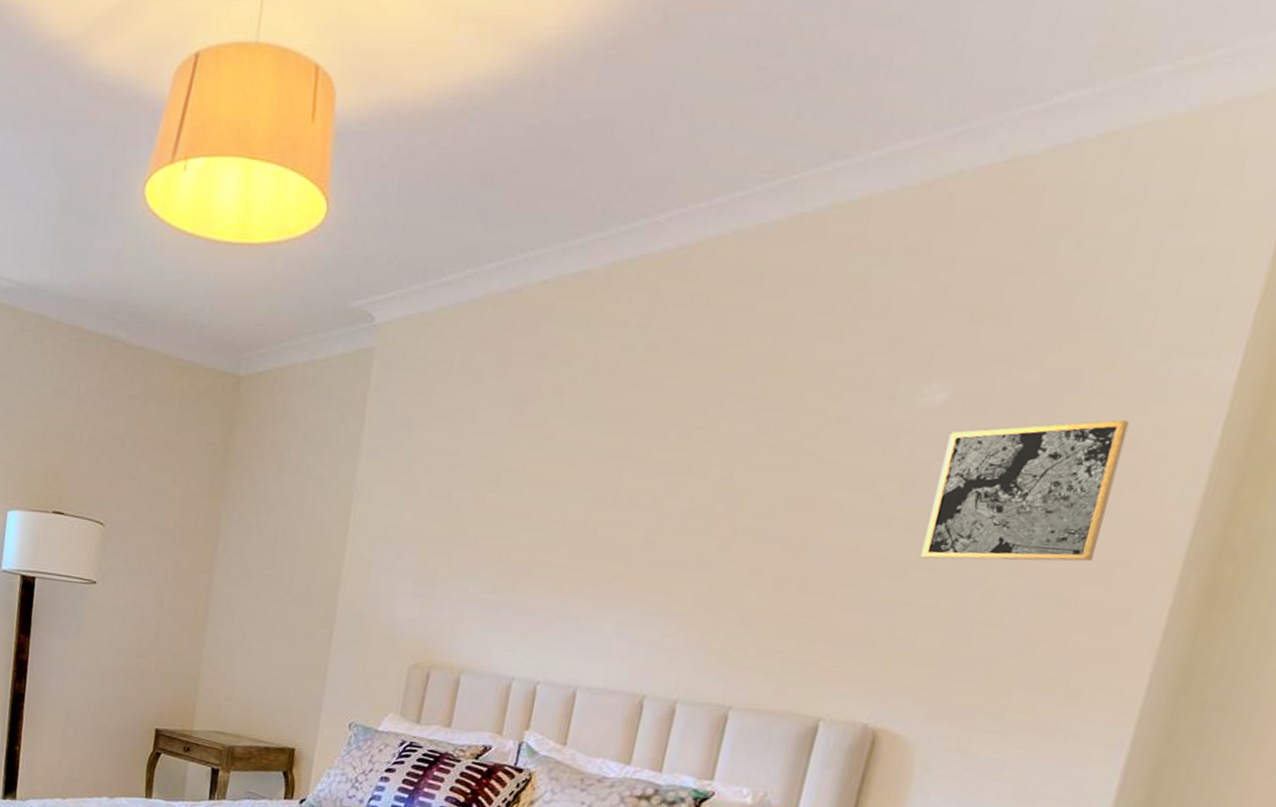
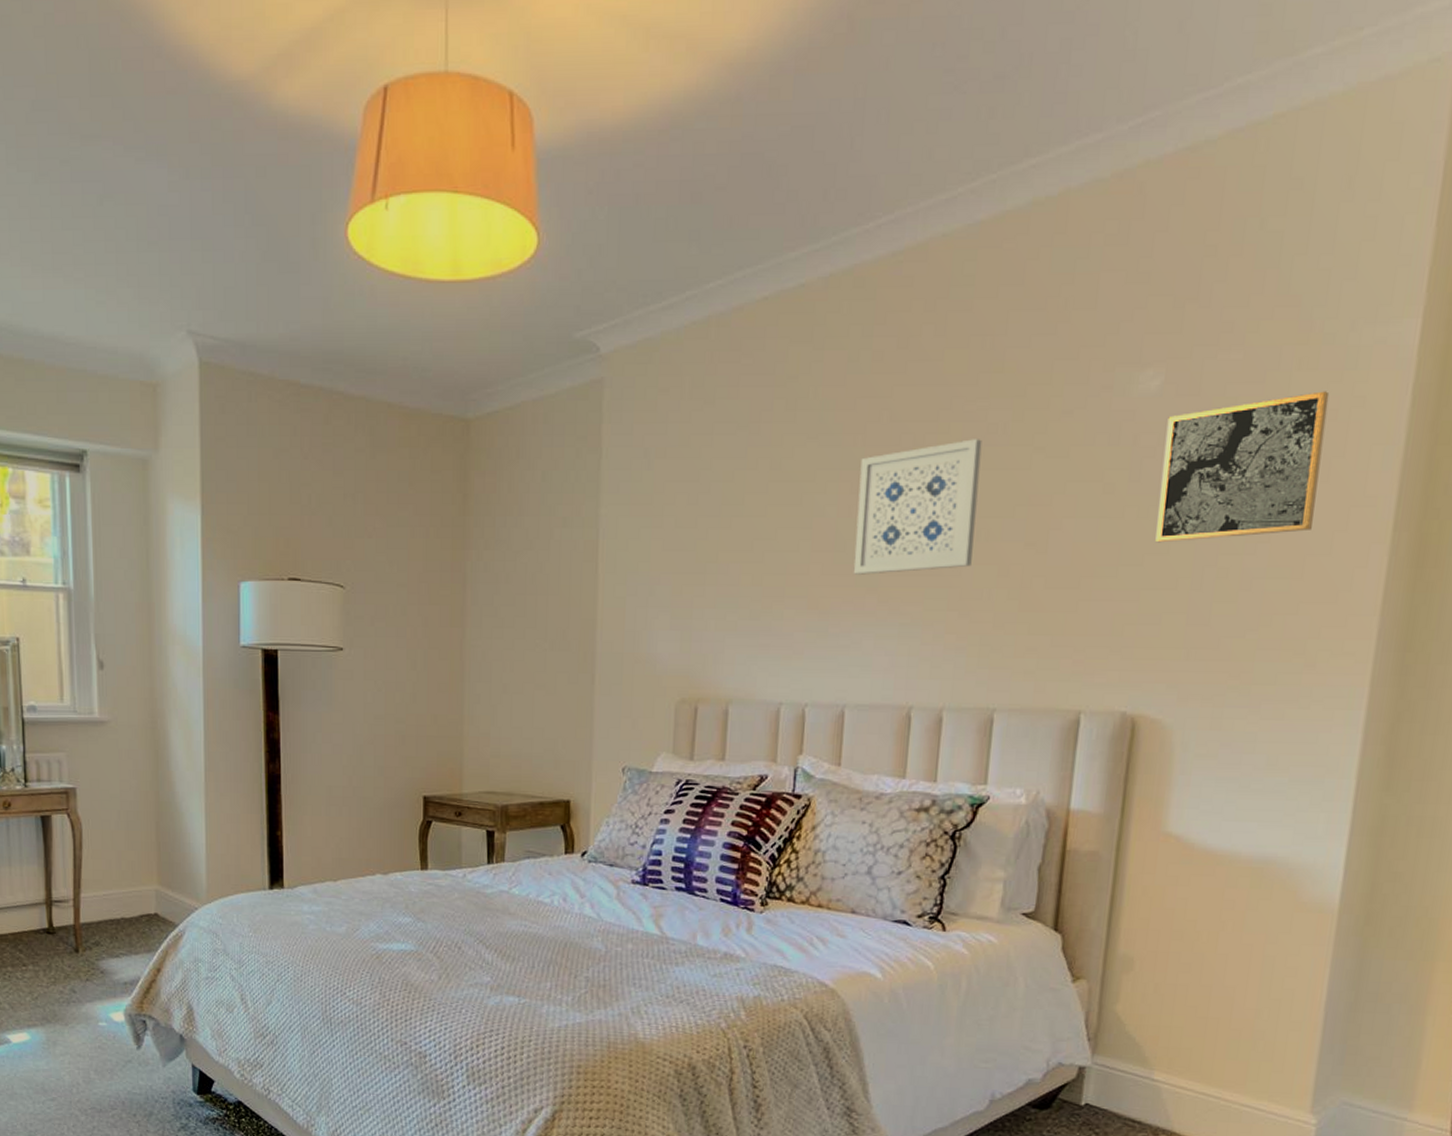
wall art: none [601,437,751,564] -> present [853,439,982,575]

